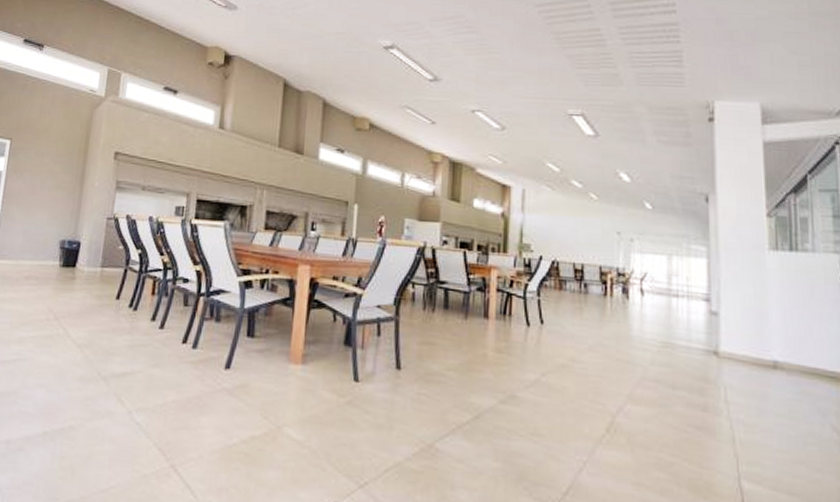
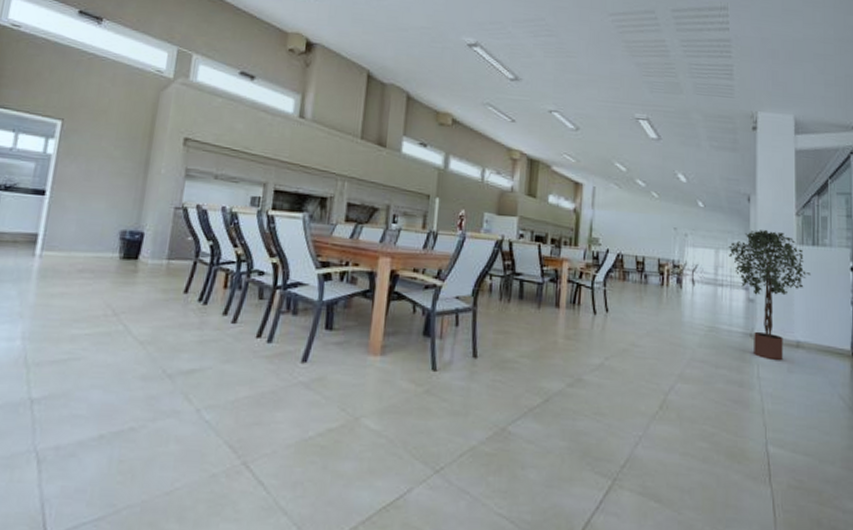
potted tree: none [683,232,789,384] -> present [728,229,811,361]

